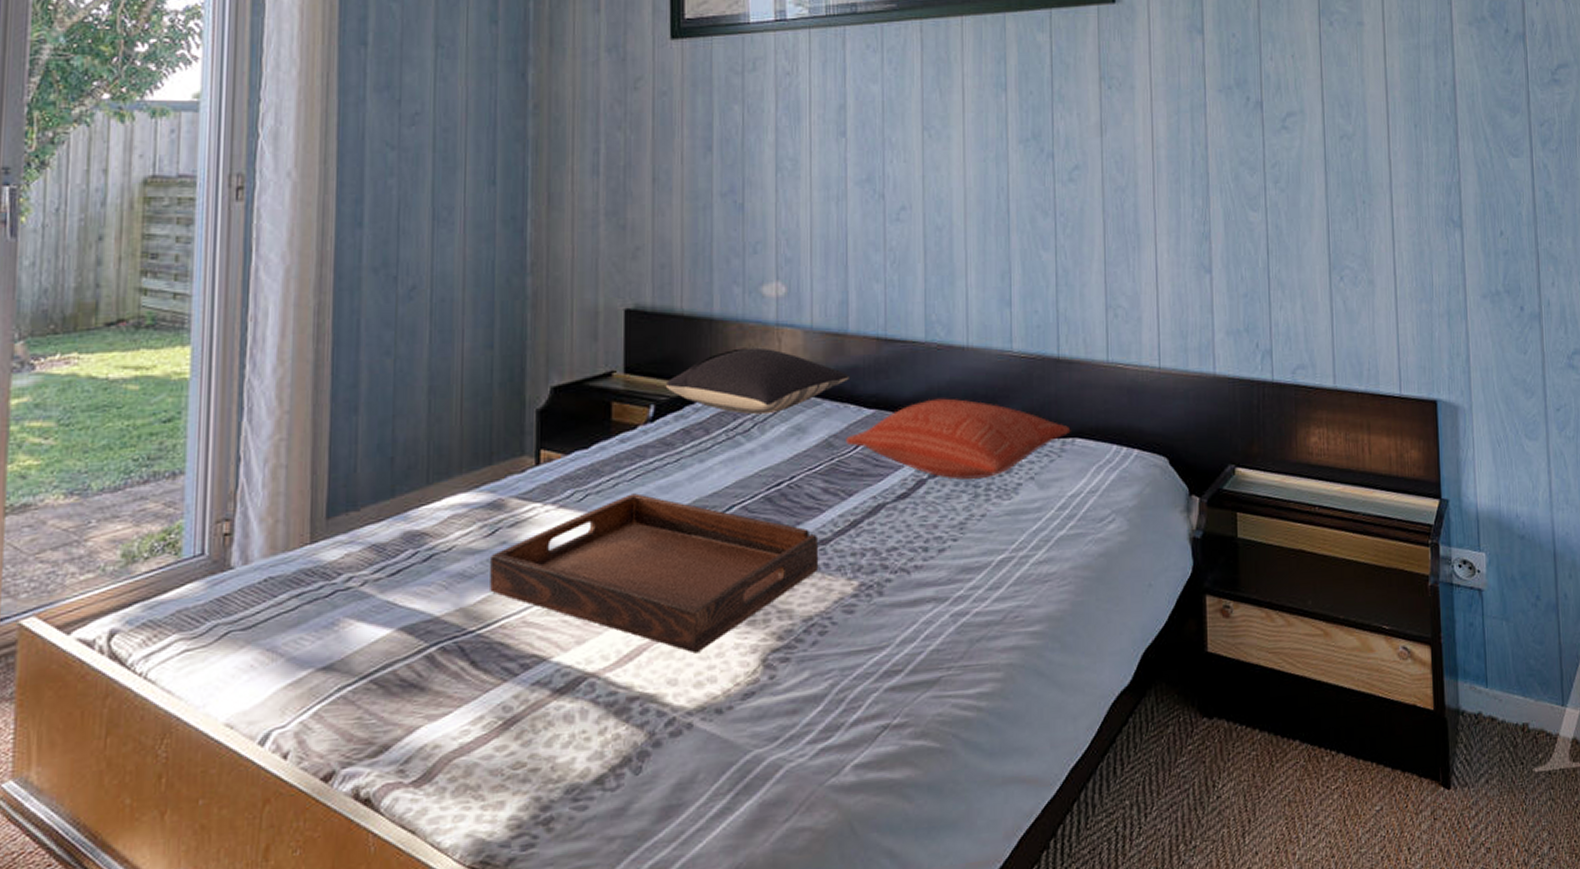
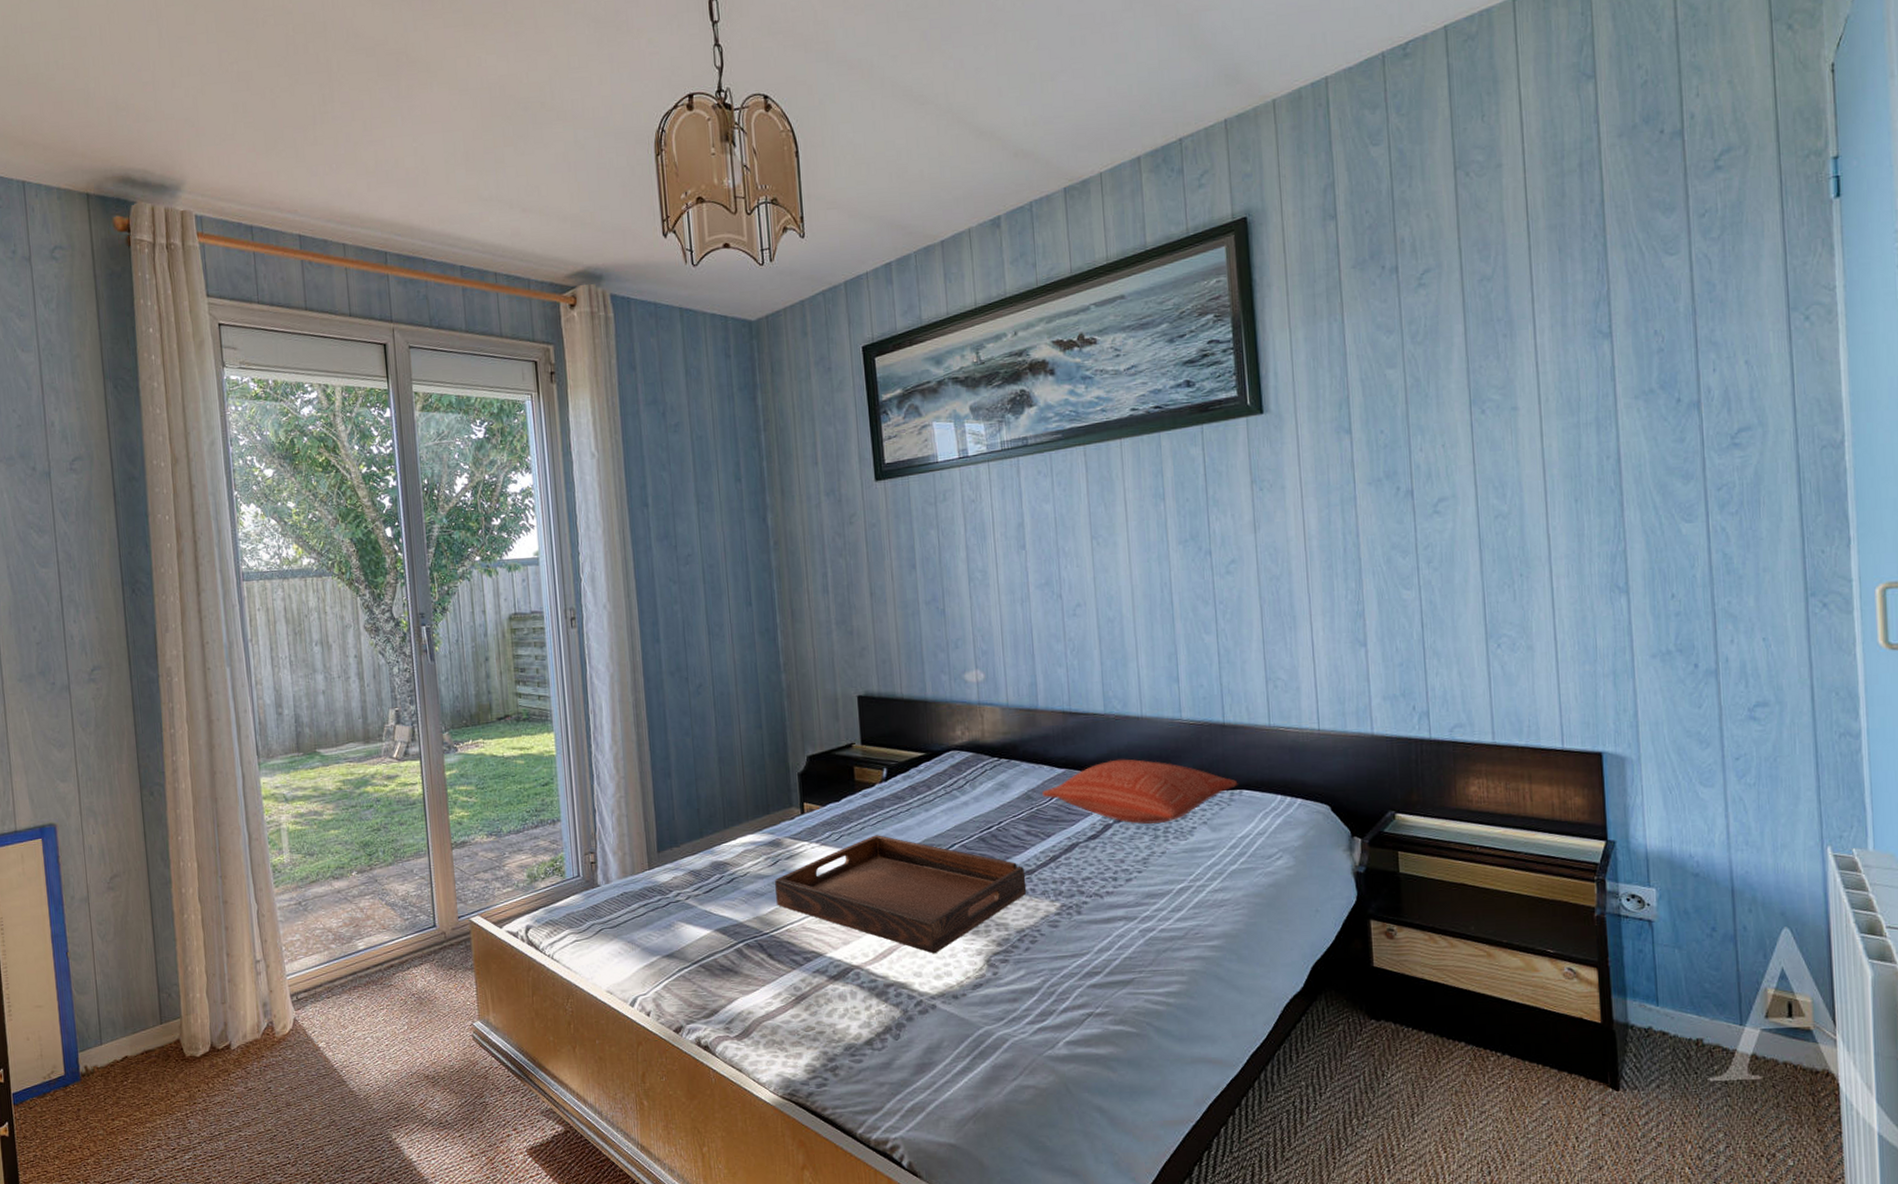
pillow: present [665,347,849,415] -> none [893,722,1042,775]

